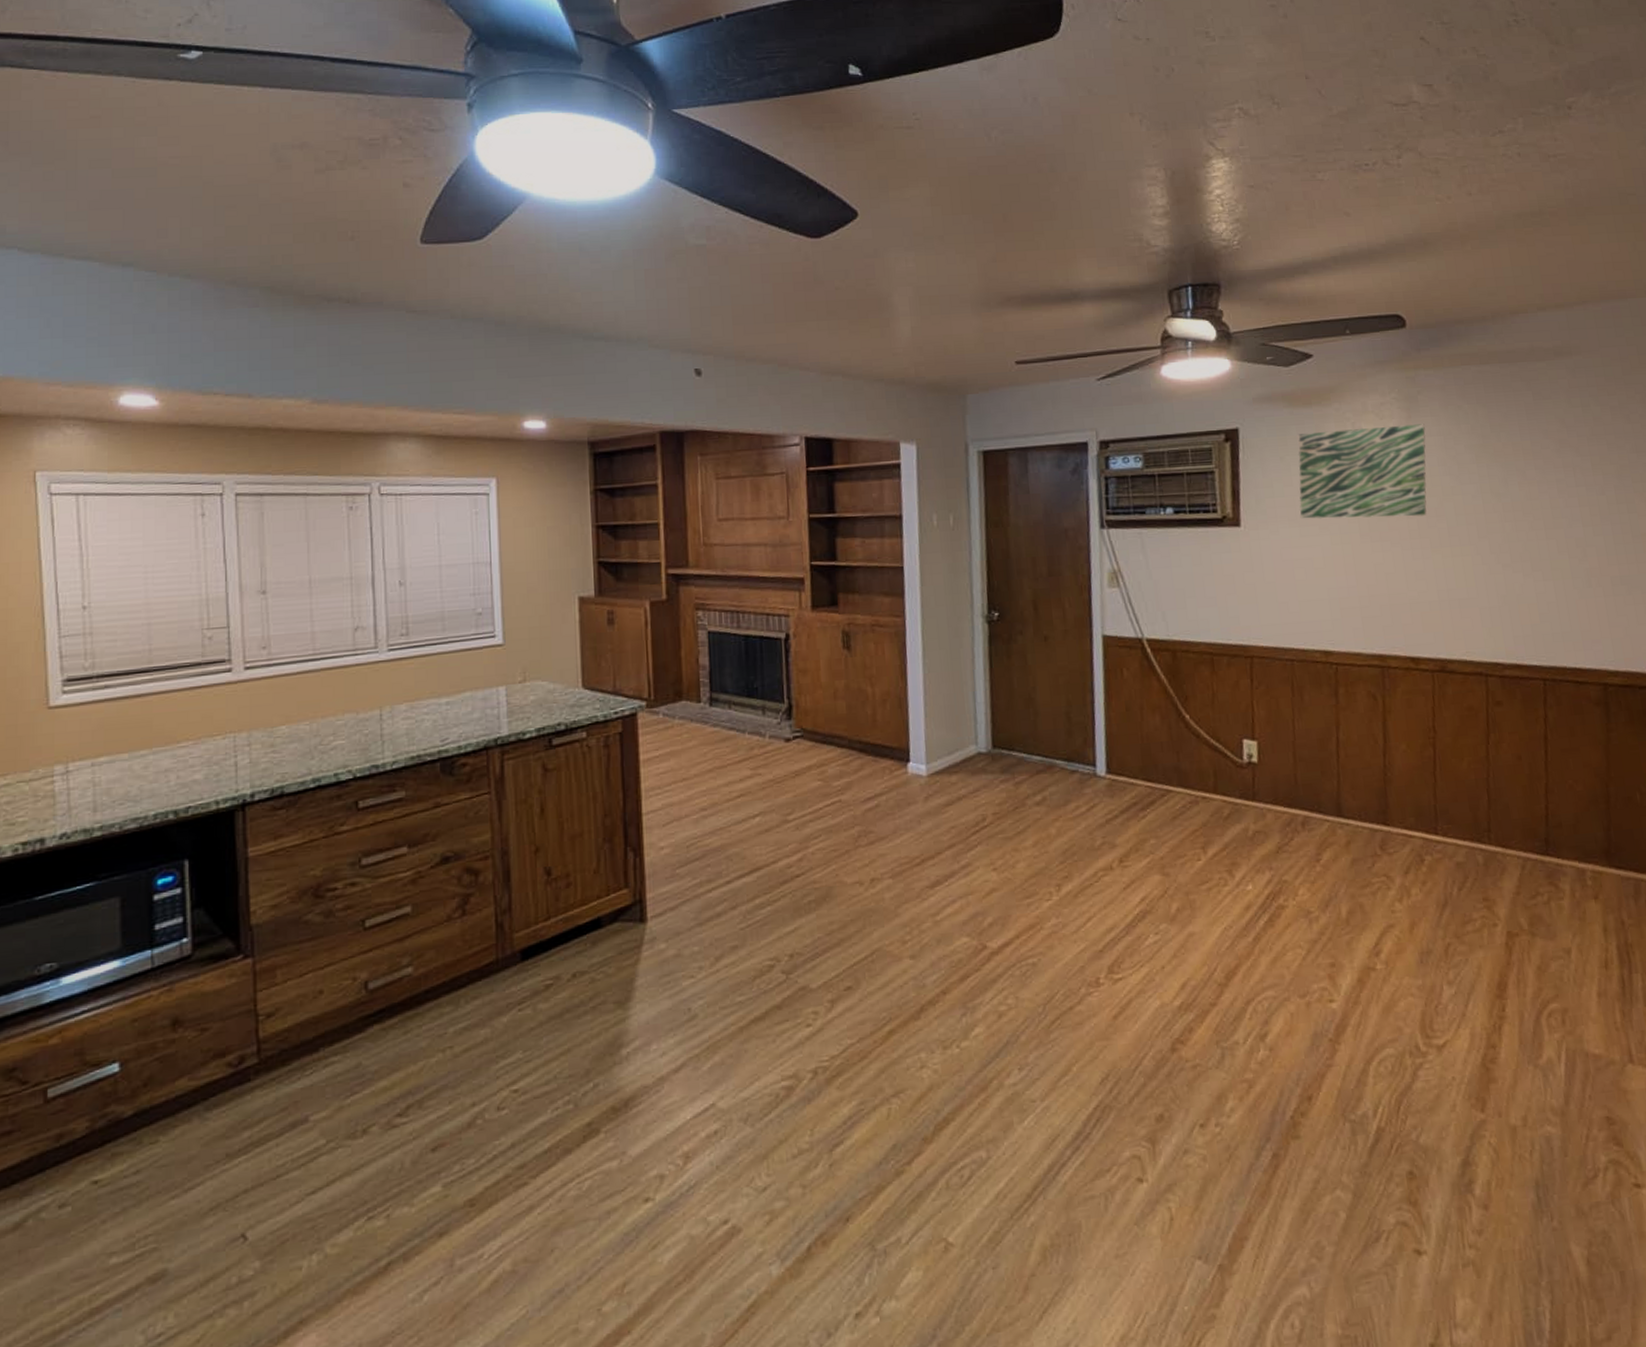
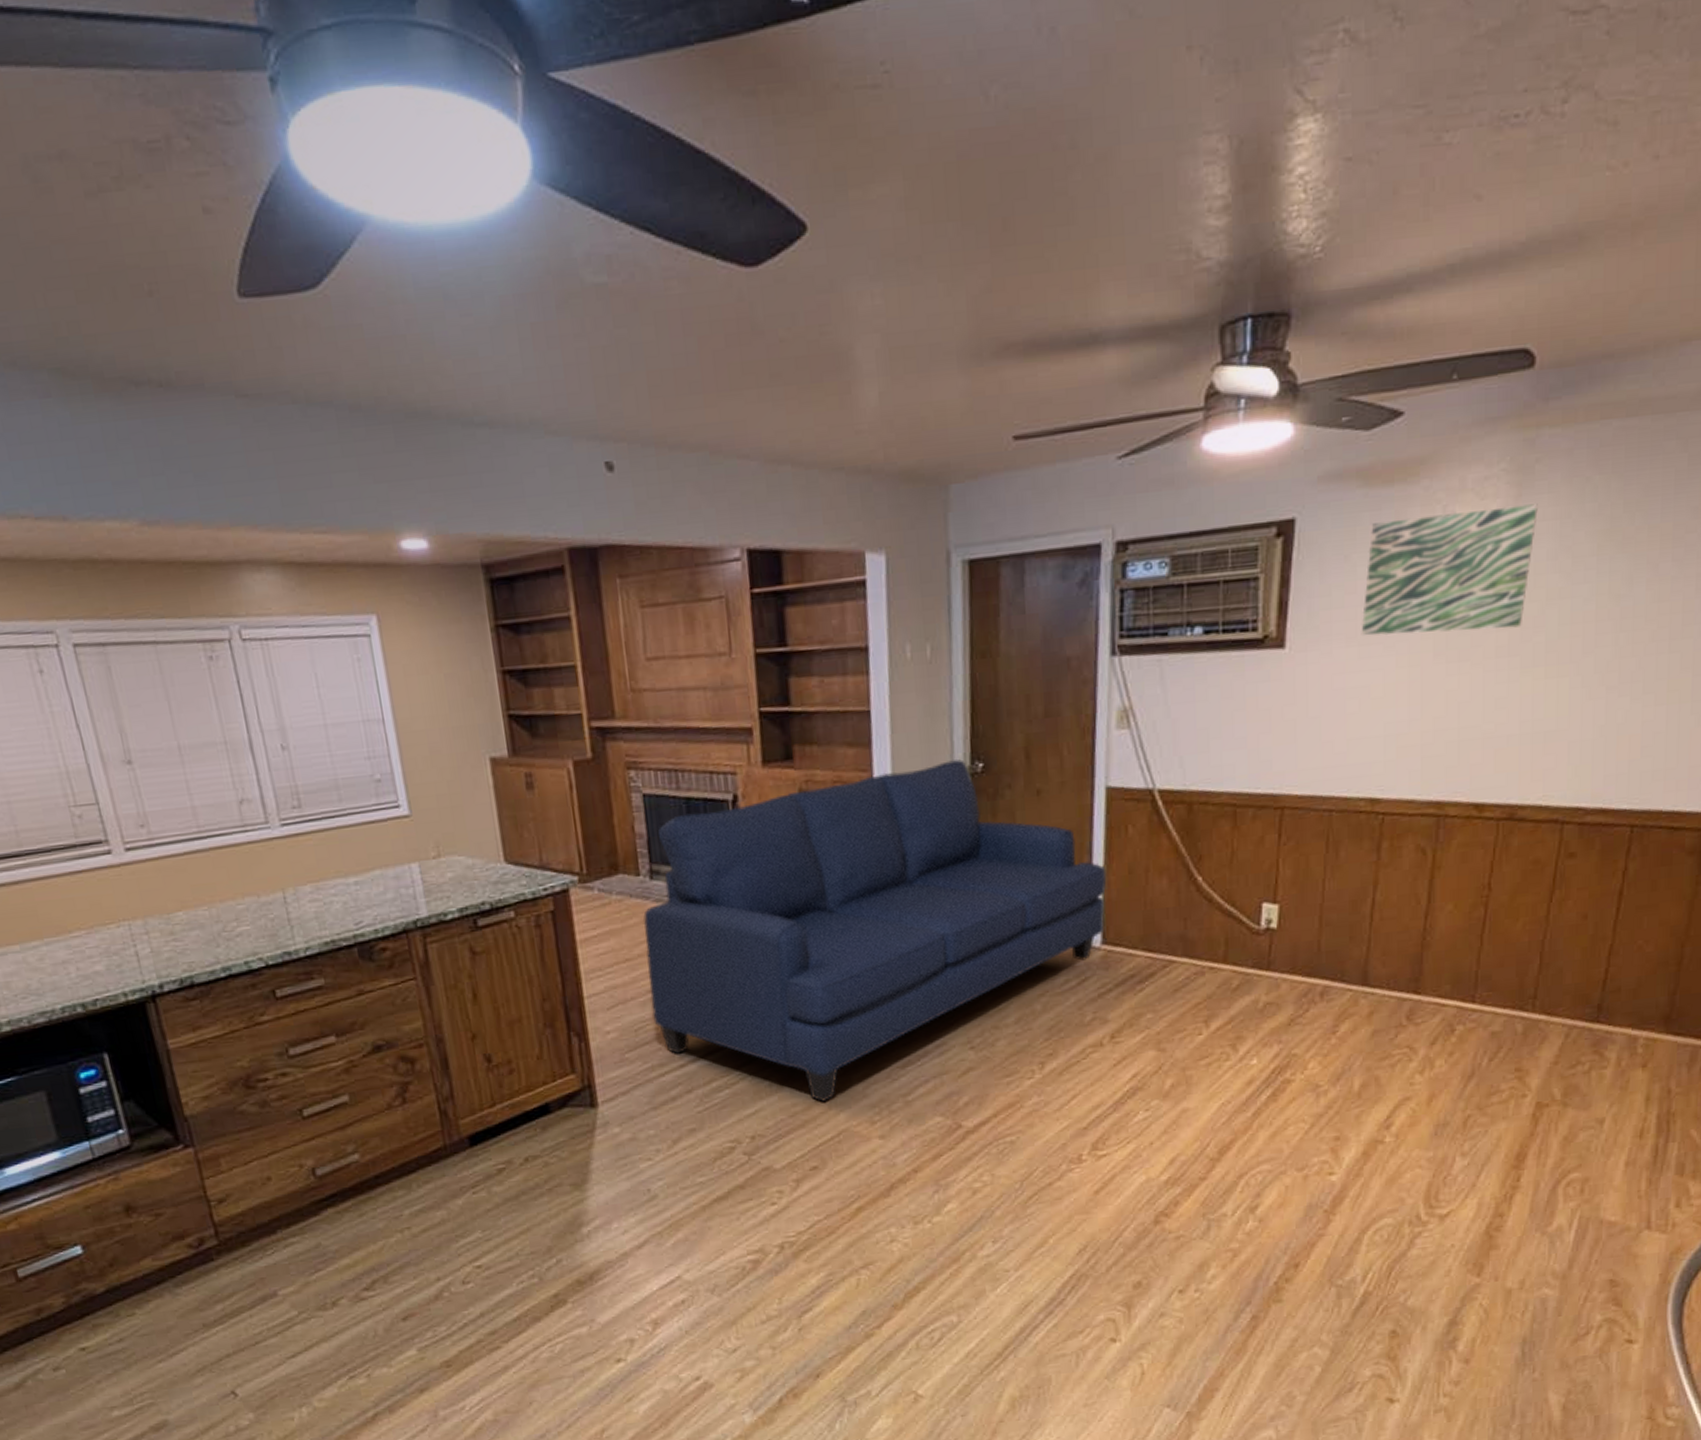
sofa: none [701,608,1108,920] -> present [643,758,1107,1102]

